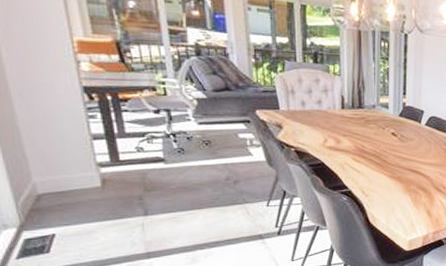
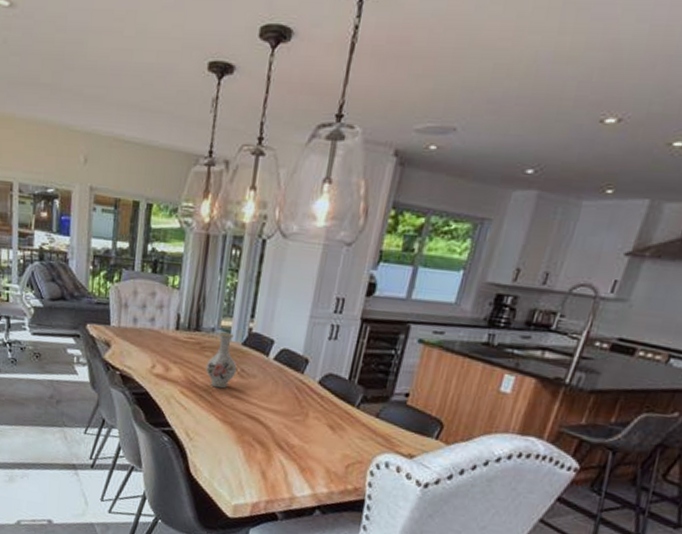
vase: none [372,107,397,152] -> present [206,331,237,389]

